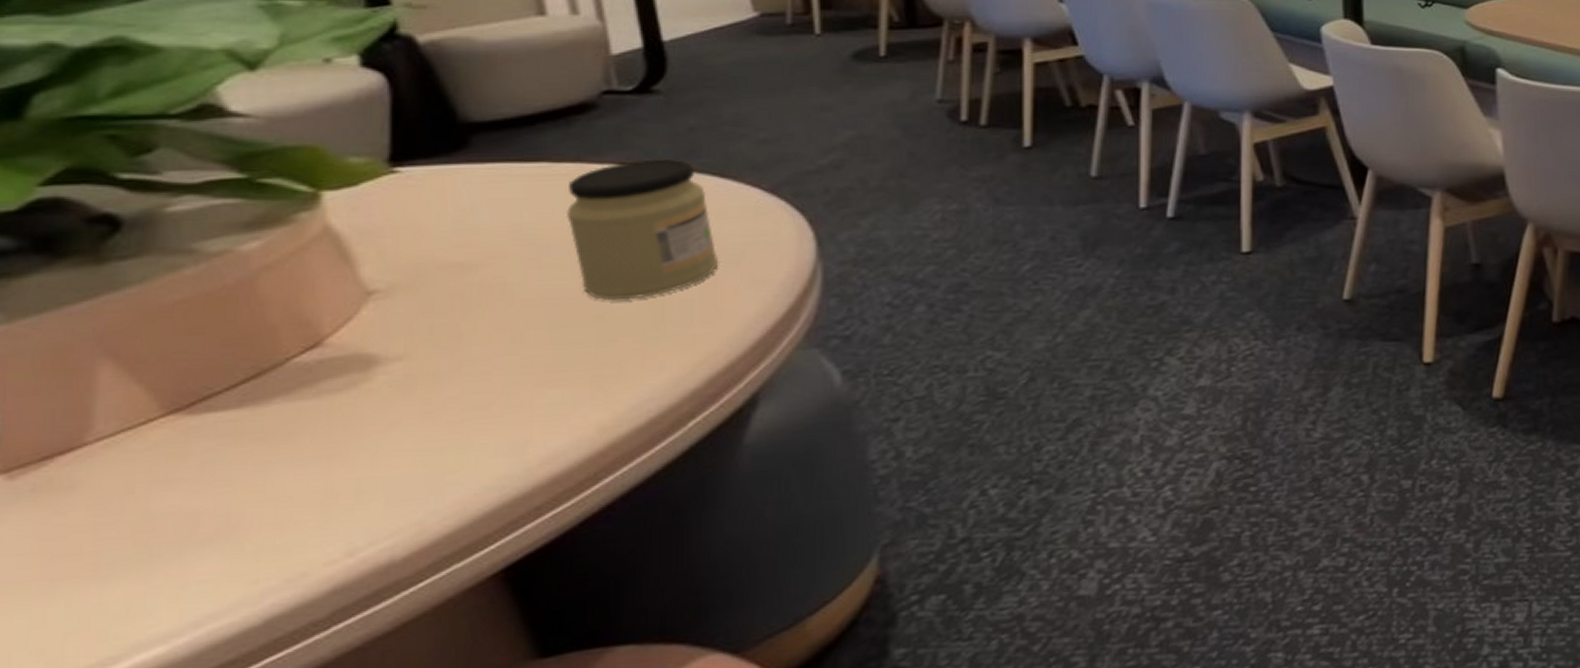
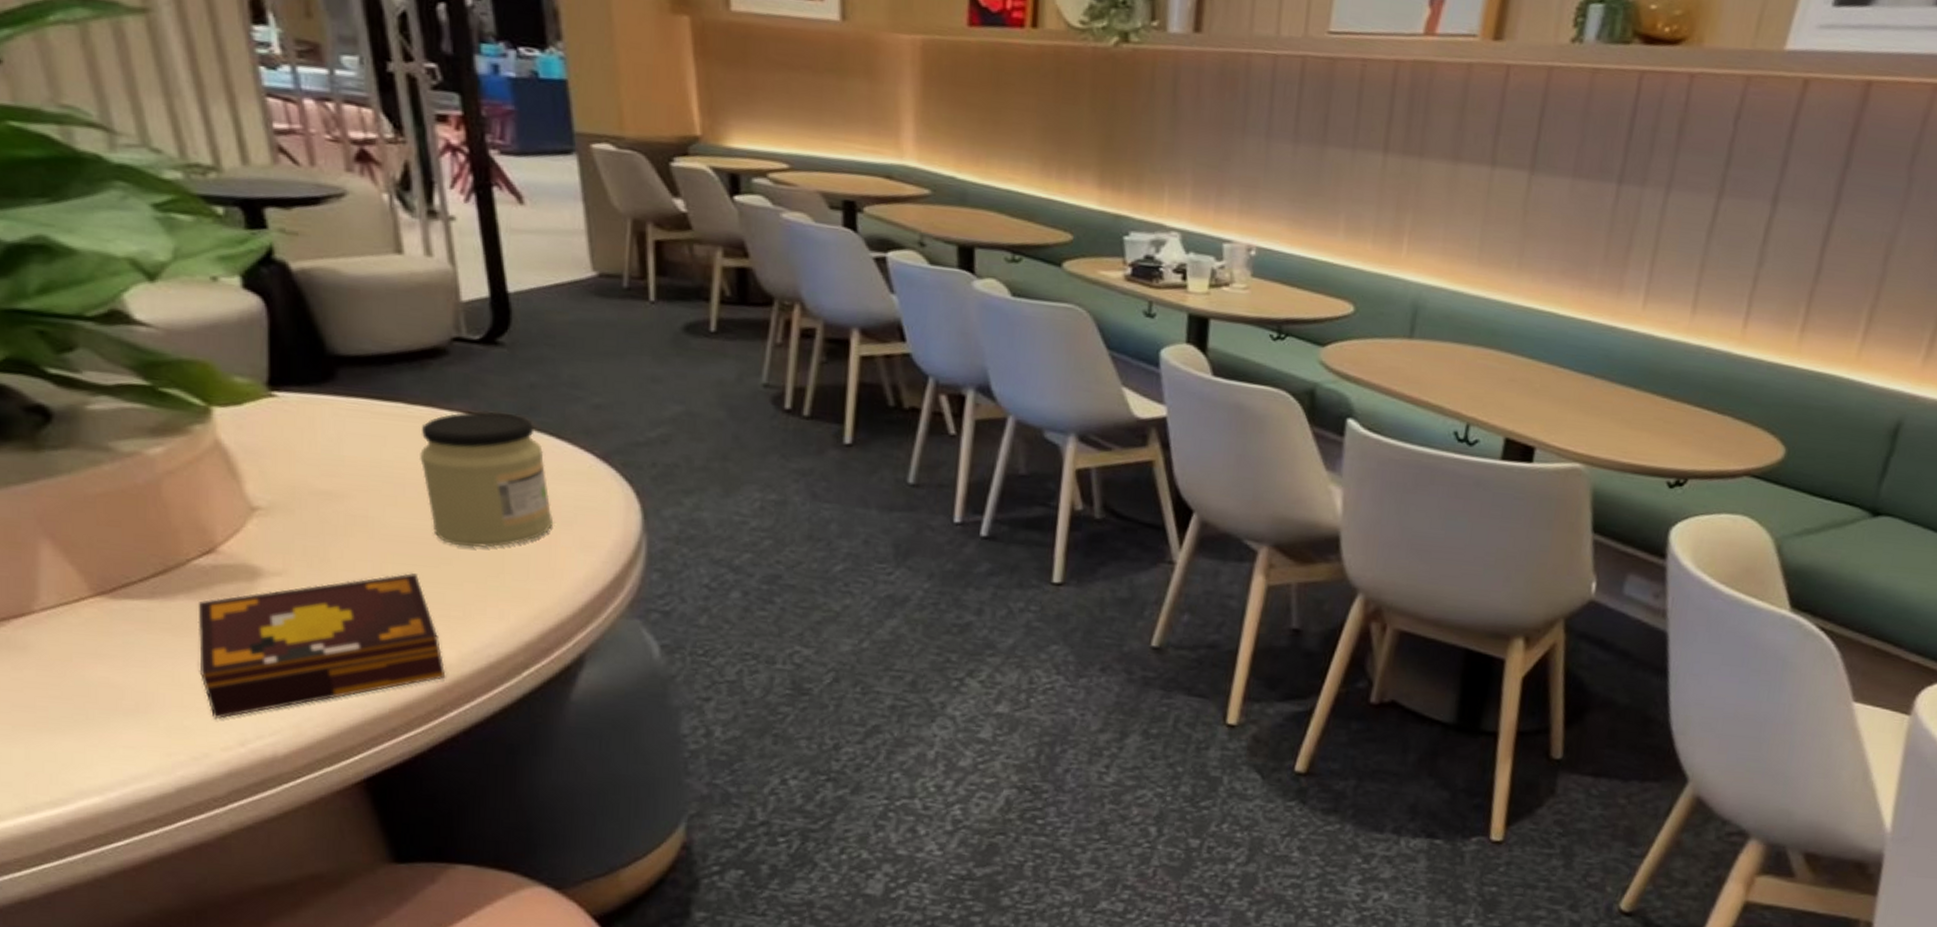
book: none [297,336,599,532] -> present [198,573,446,720]

